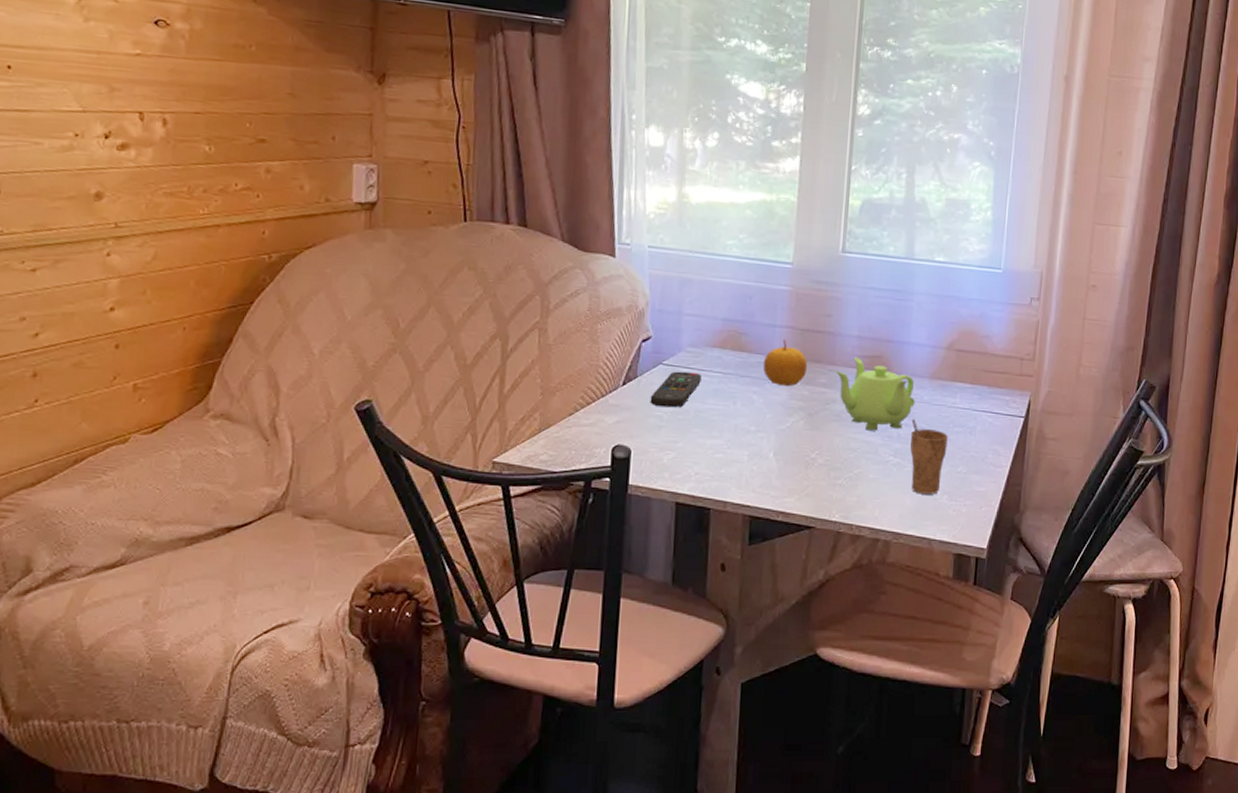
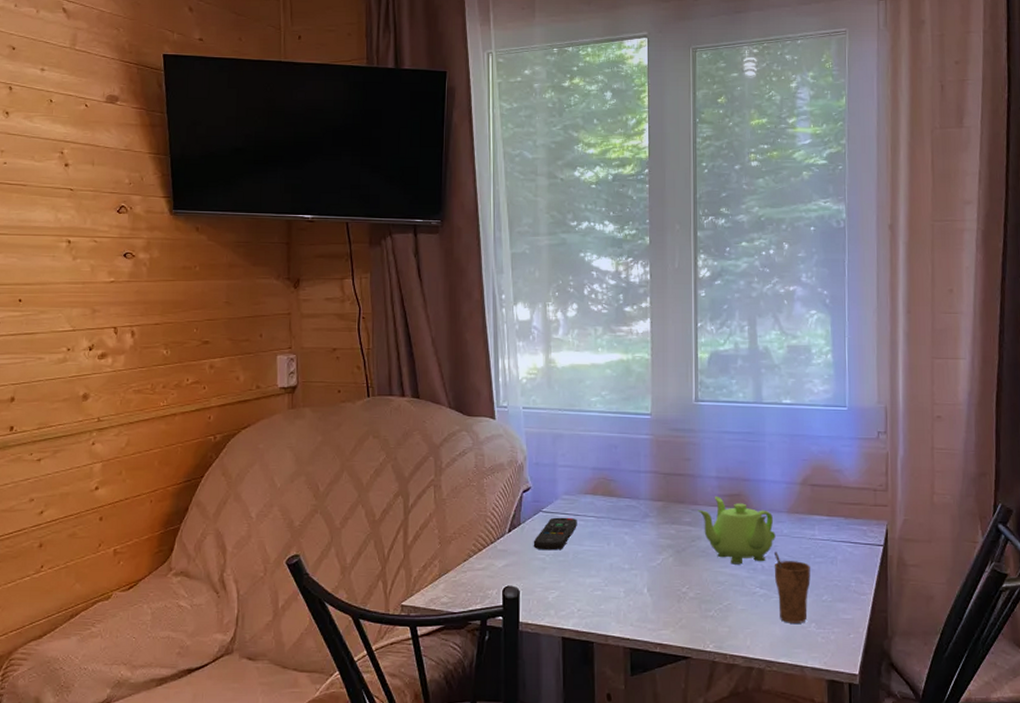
fruit: present [763,339,808,387] -> none [631,483,673,527]

